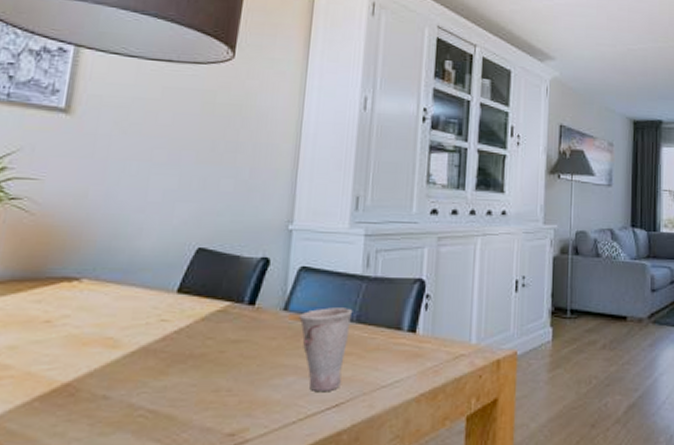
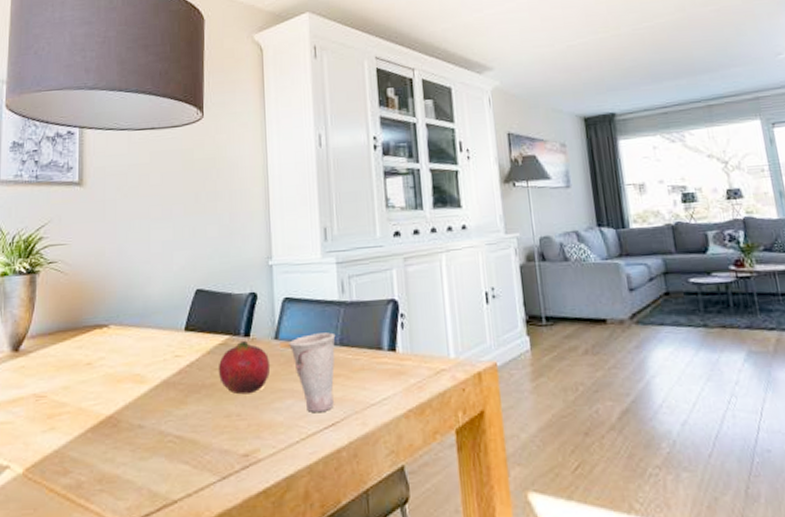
fruit: none [211,308,275,368] -> present [218,340,271,395]

